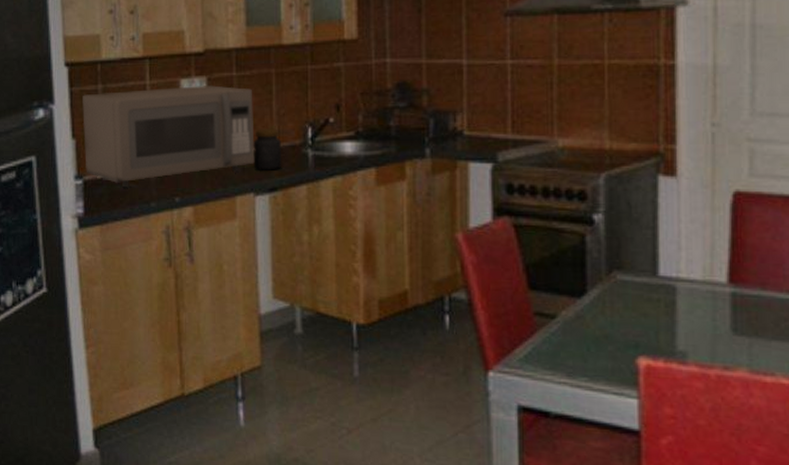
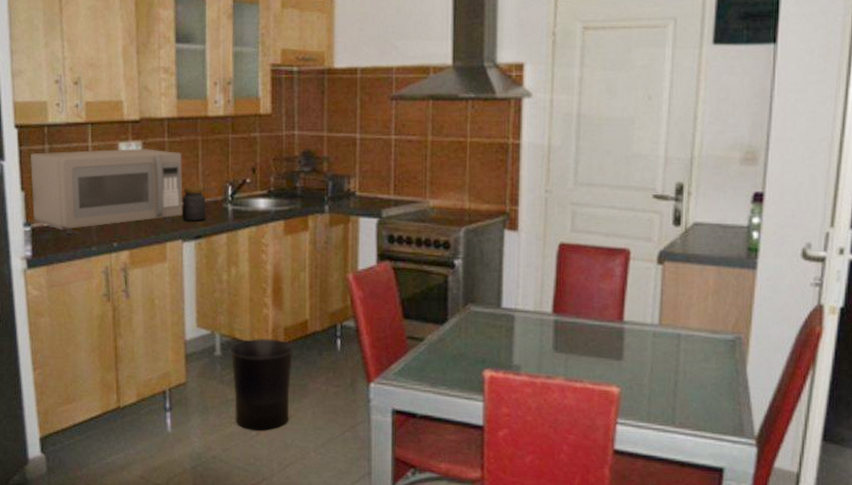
waste bin: none [313,313,391,428] -> present [230,338,294,431]

